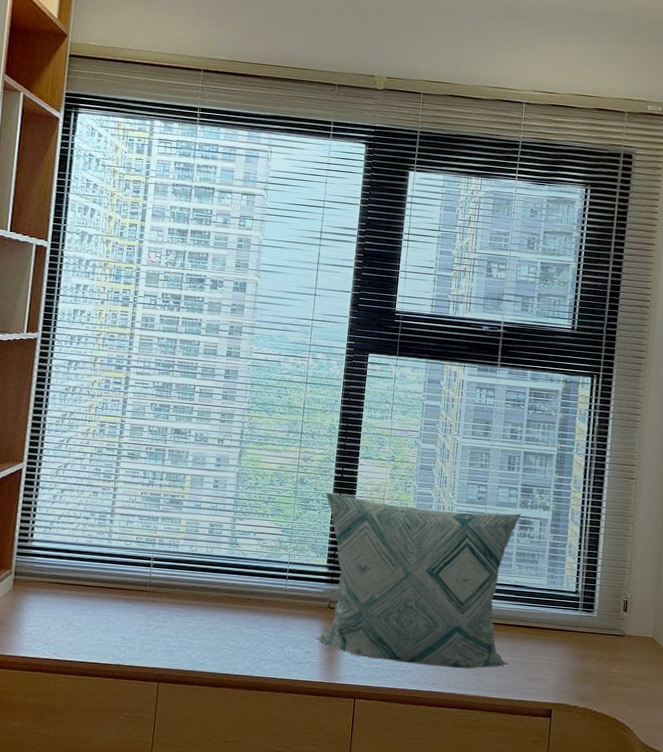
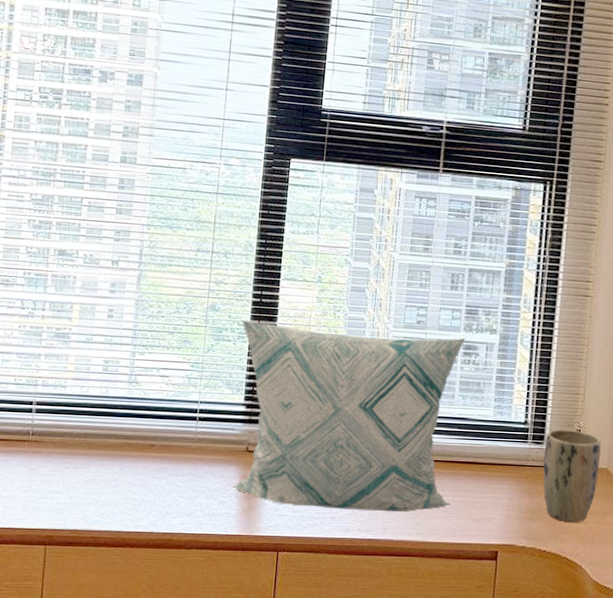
plant pot: none [593,599,647,687] -> present [543,429,601,523]

